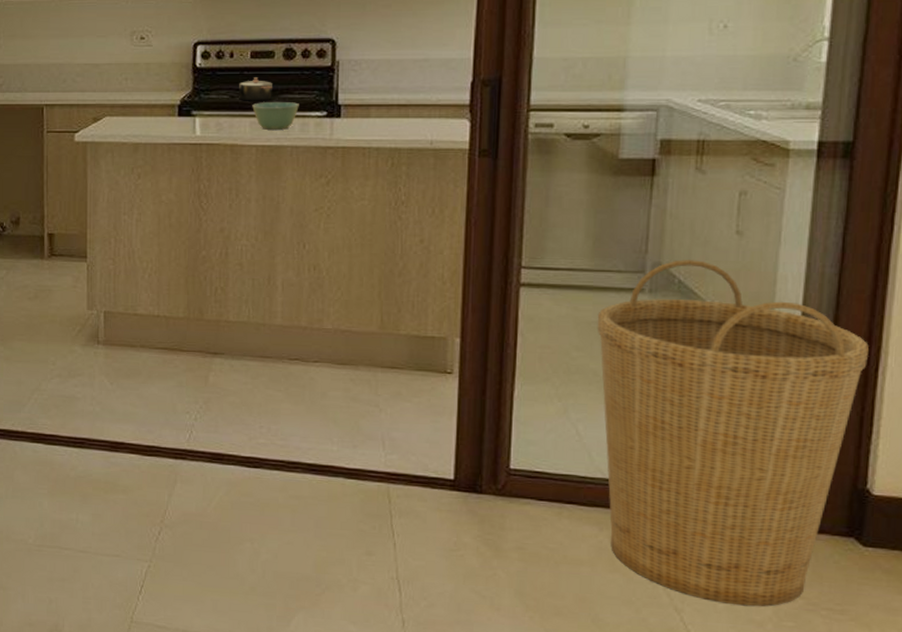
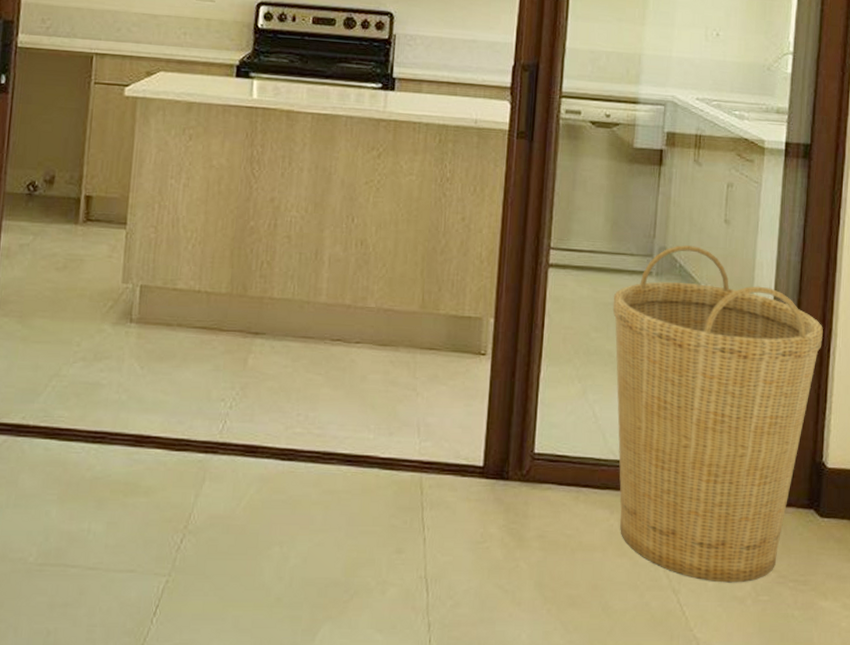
cooking pot: present [239,77,272,101] -> none [298,43,332,69]
bowl: present [252,102,299,130] -> none [310,69,356,99]

